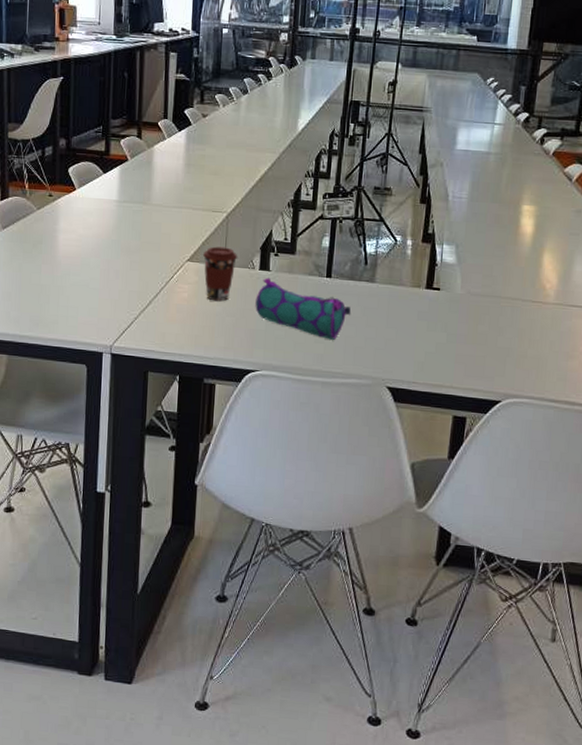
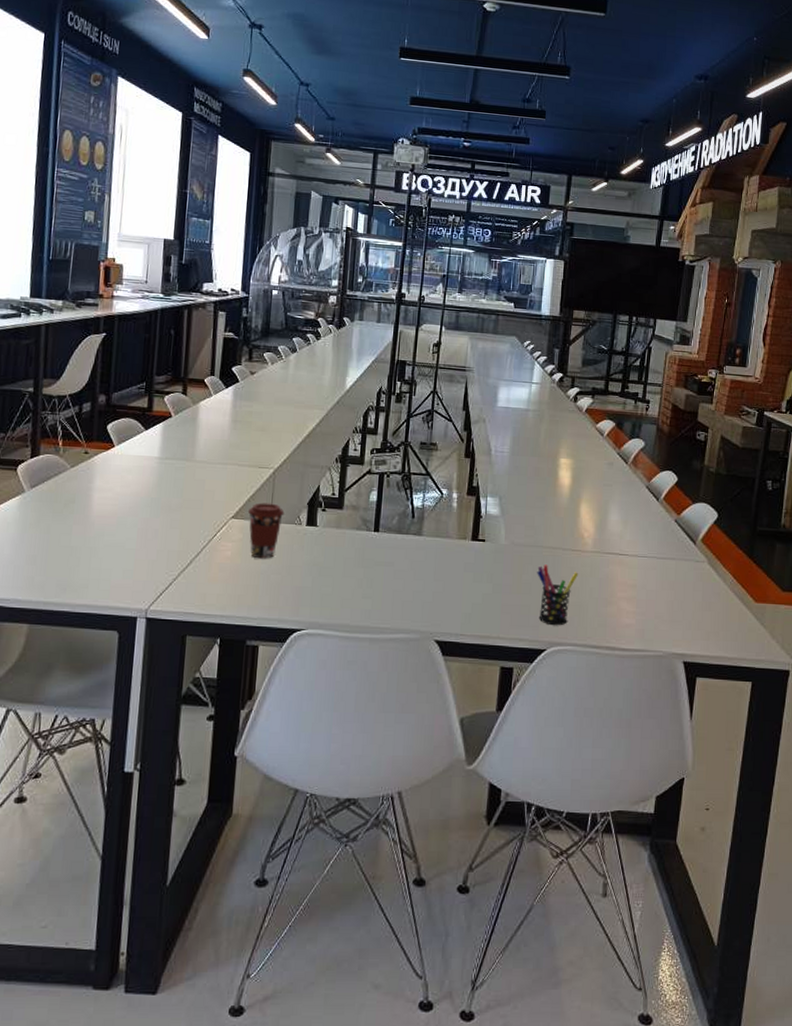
pencil case: present [255,277,352,340] -> none [301,533,399,594]
pen holder: none [494,315,539,378] -> present [537,564,579,626]

